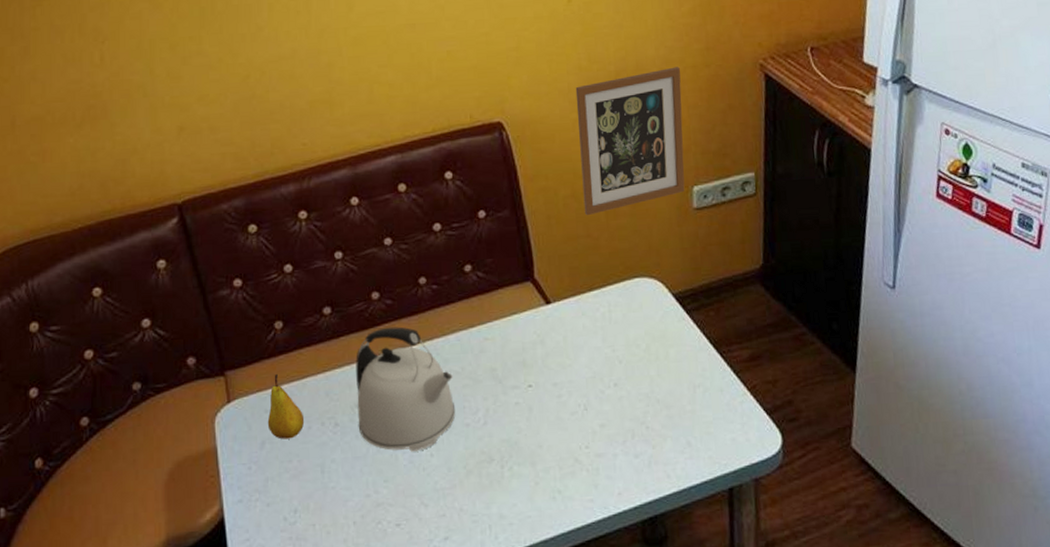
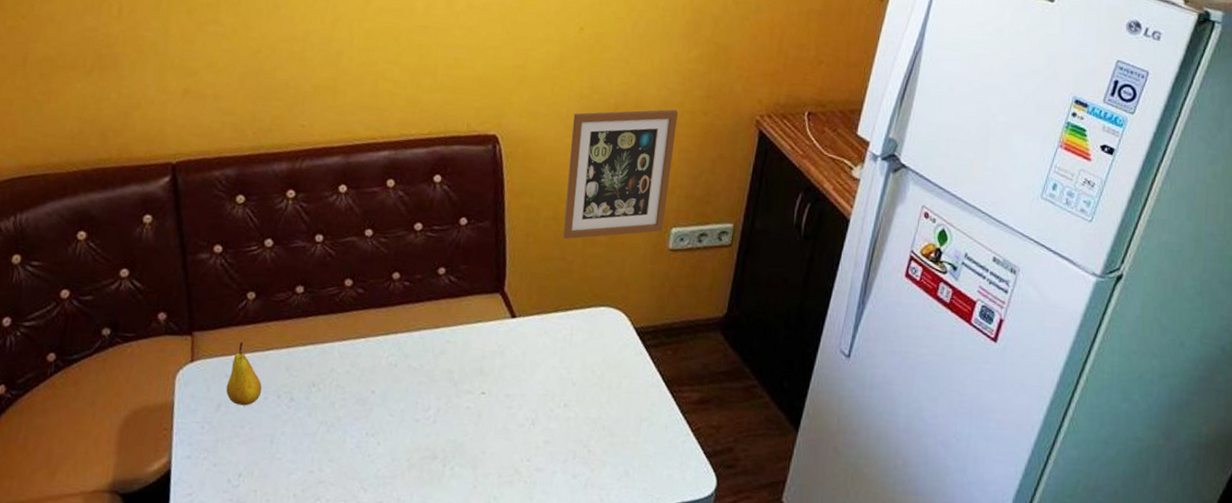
kettle: present [356,326,456,452] -> none [312,314,411,438]

